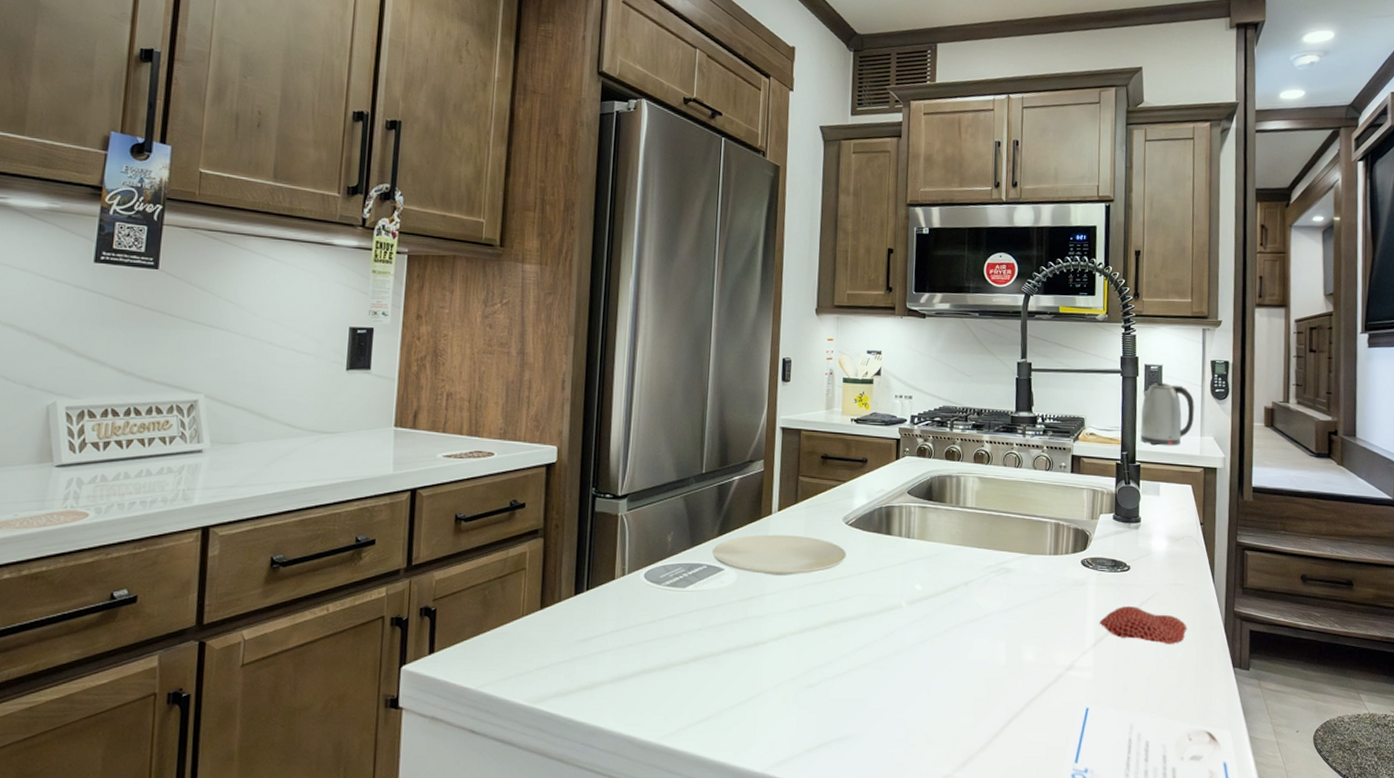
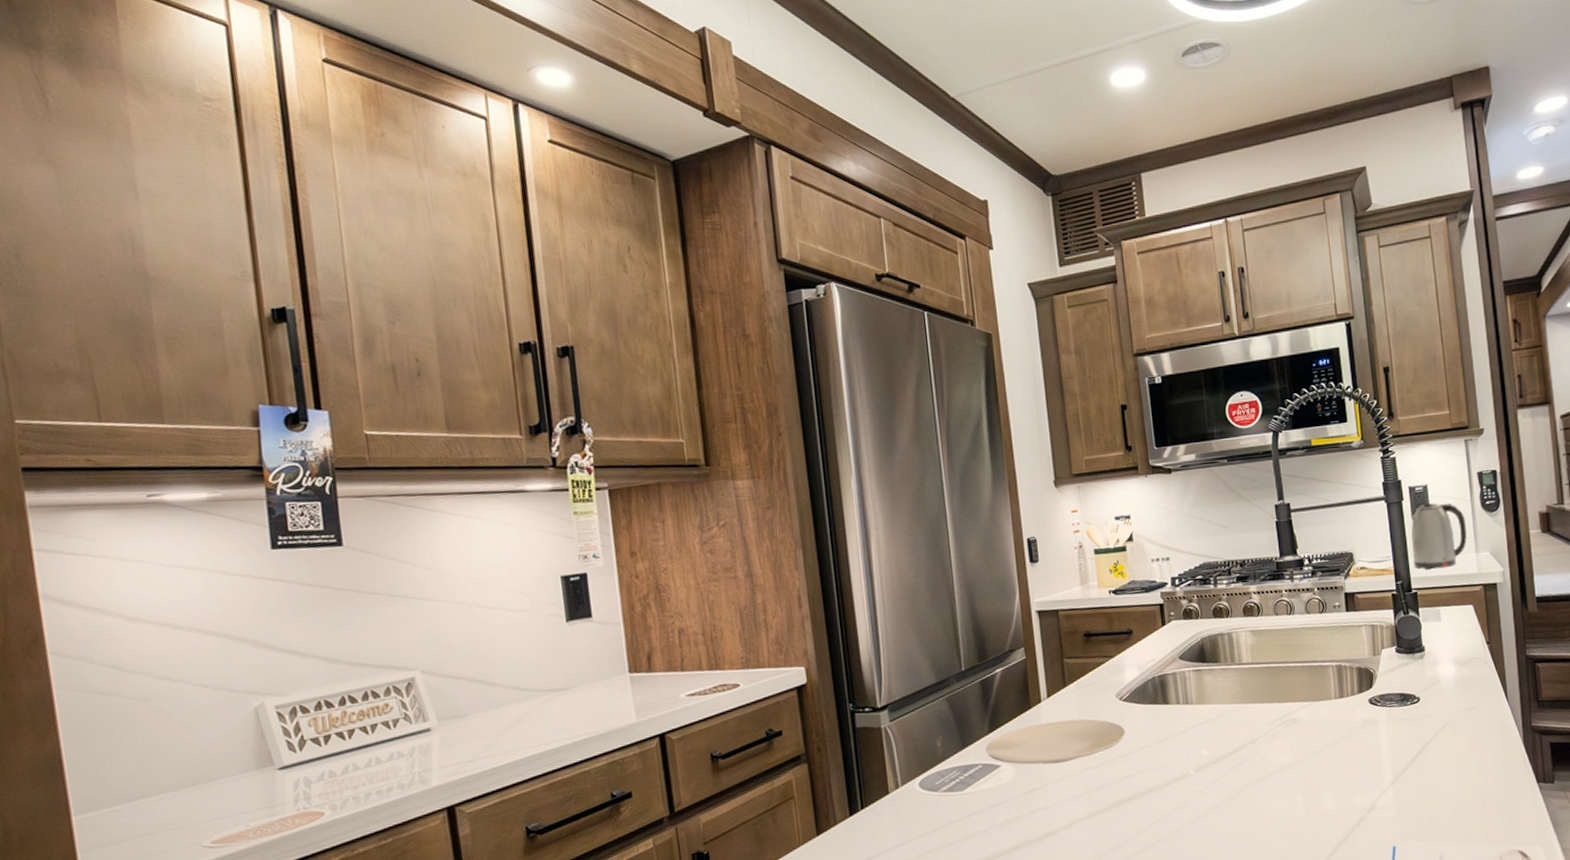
sponge: present [1099,605,1187,644] -> none [1395,737,1486,771]

